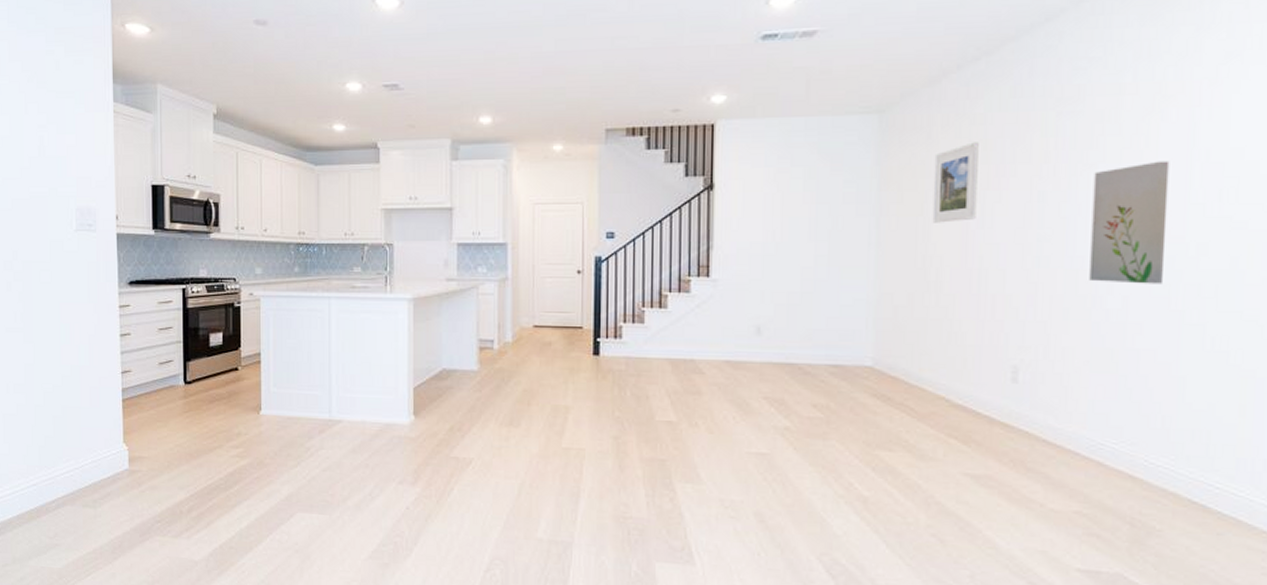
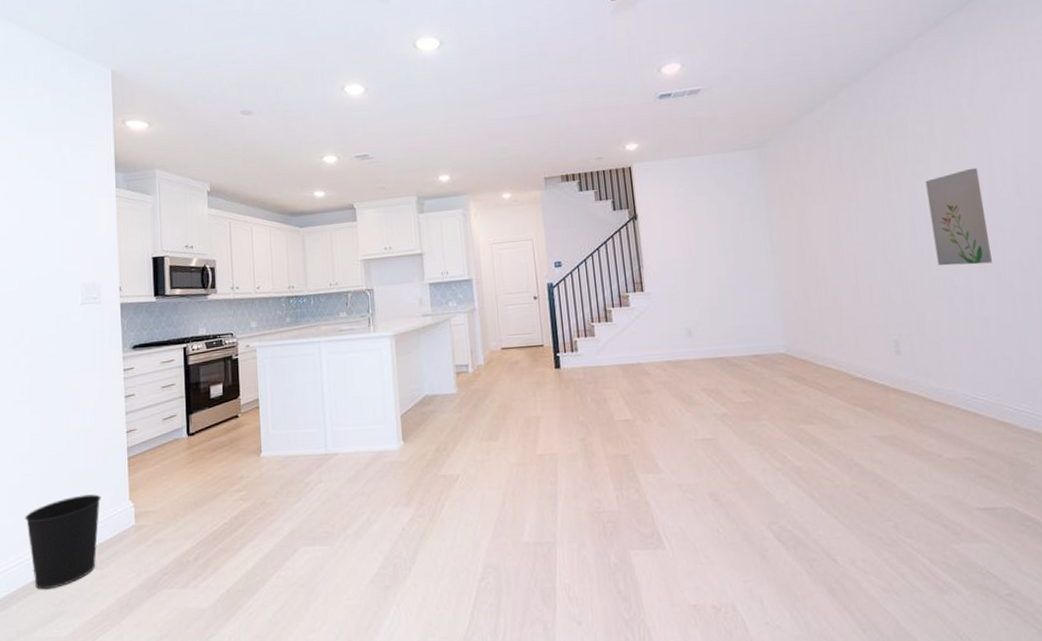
wastebasket: none [19,432,95,522] -> present [25,494,101,590]
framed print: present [932,142,979,223] -> none [805,165,845,231]

